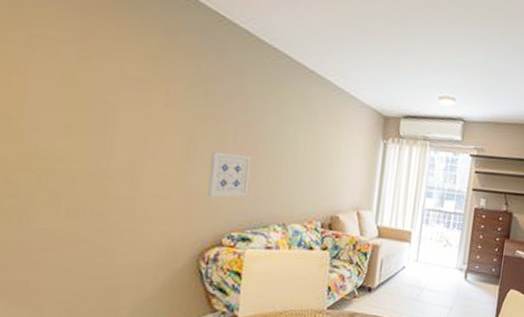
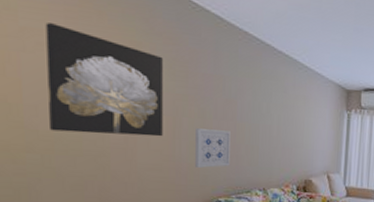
wall art: none [51,31,182,160] -> present [45,22,163,137]

